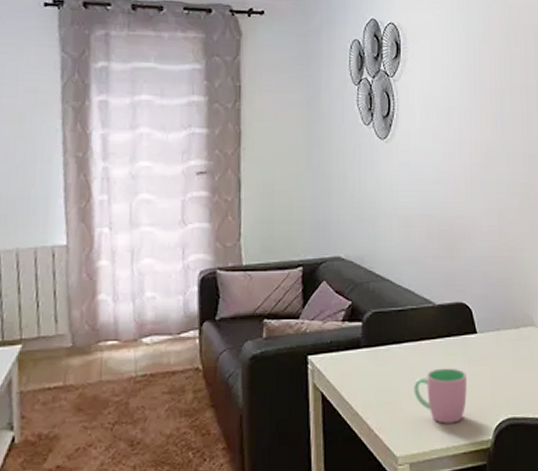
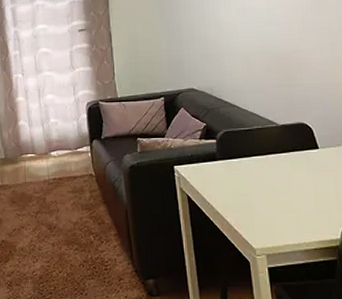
cup: present [414,368,467,424] -> none [264,177,314,224]

